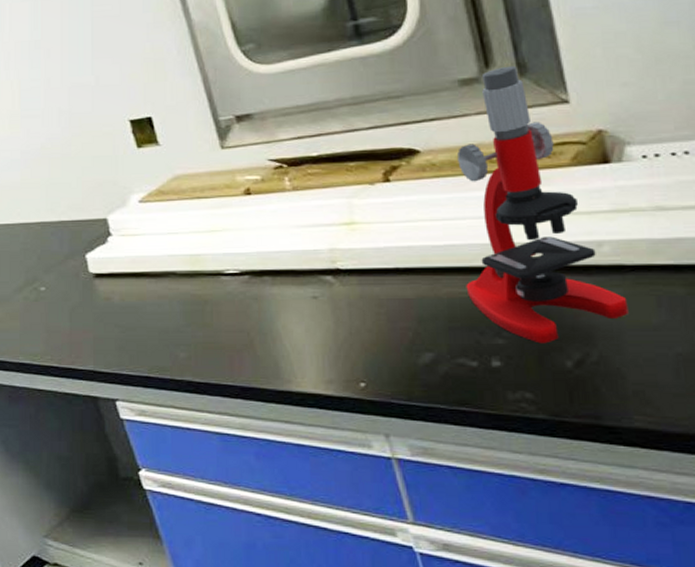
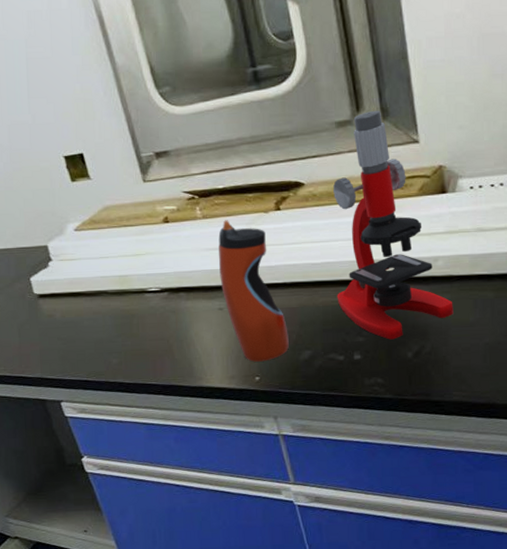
water bottle: none [312,192,404,364] -> present [218,220,289,362]

